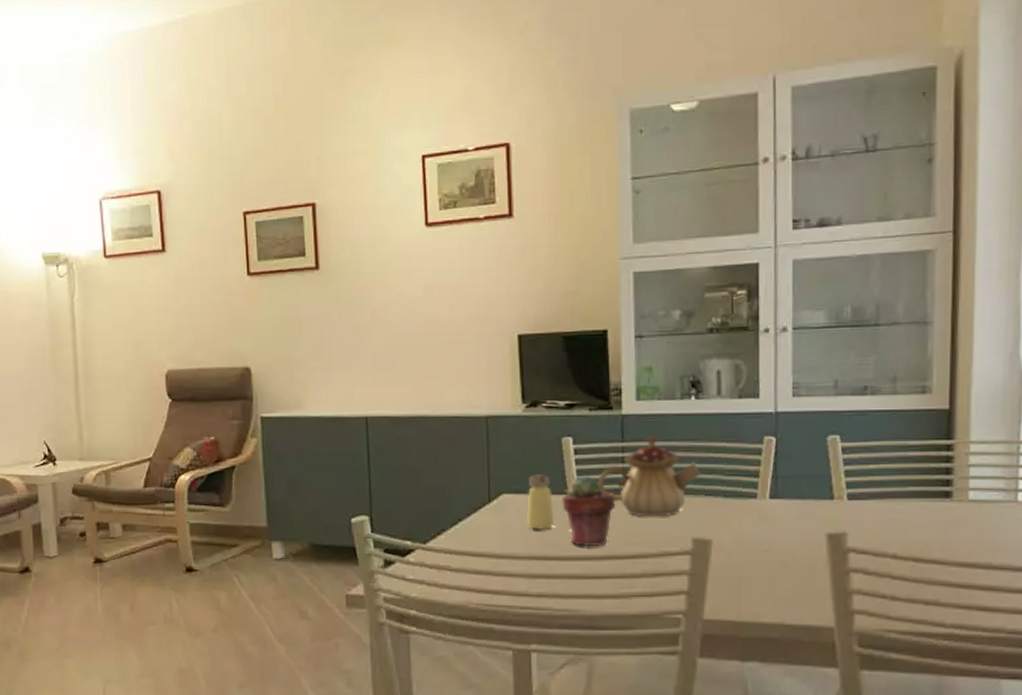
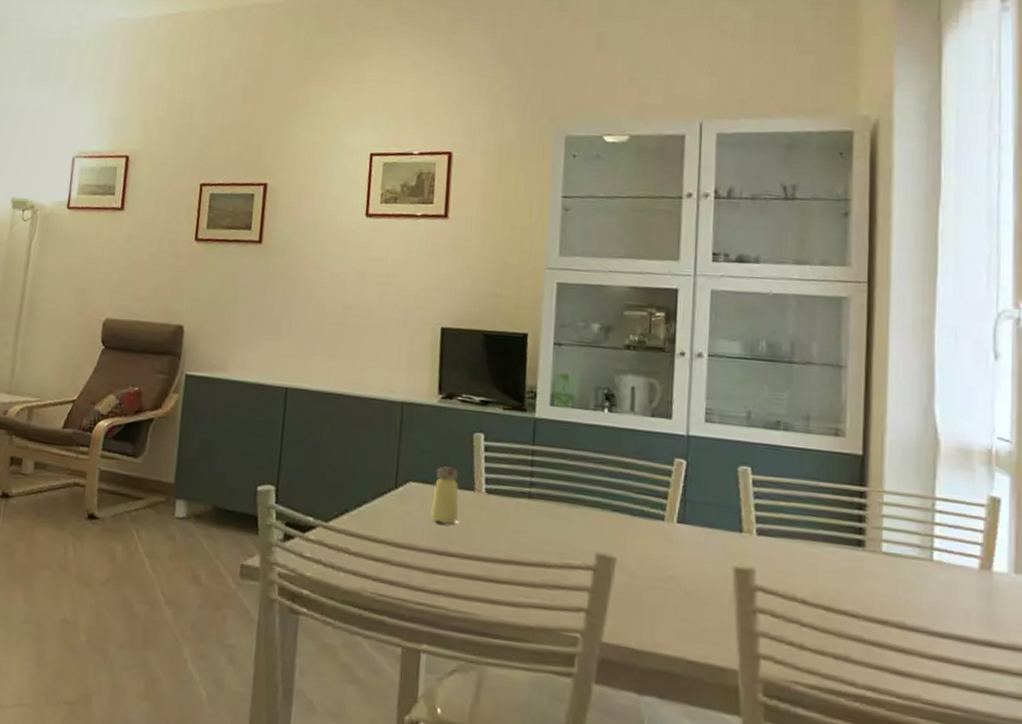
potted succulent: present [562,475,616,546] -> none [467,473,521,549]
teapot: present [597,435,699,517] -> none [504,442,608,527]

